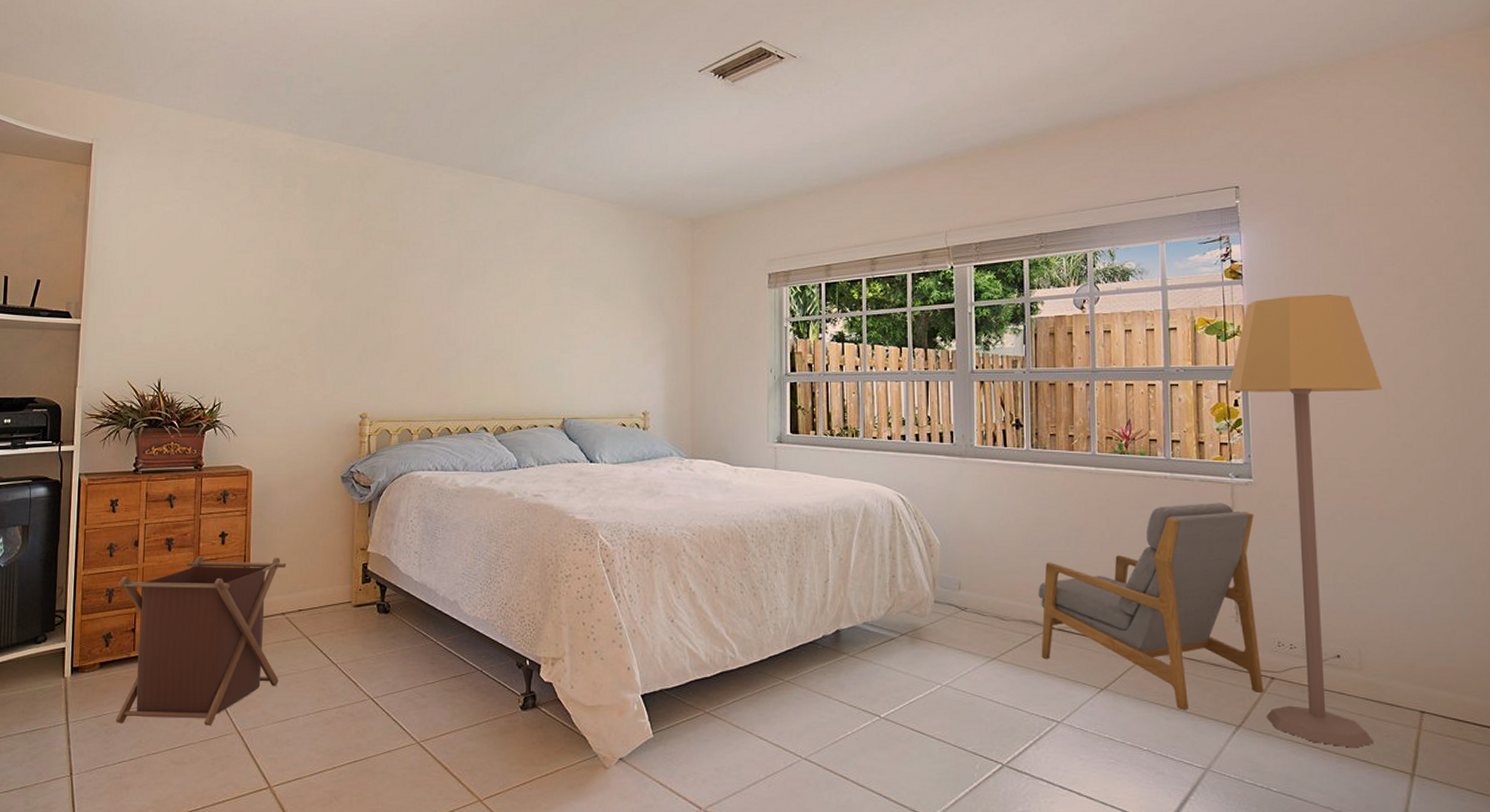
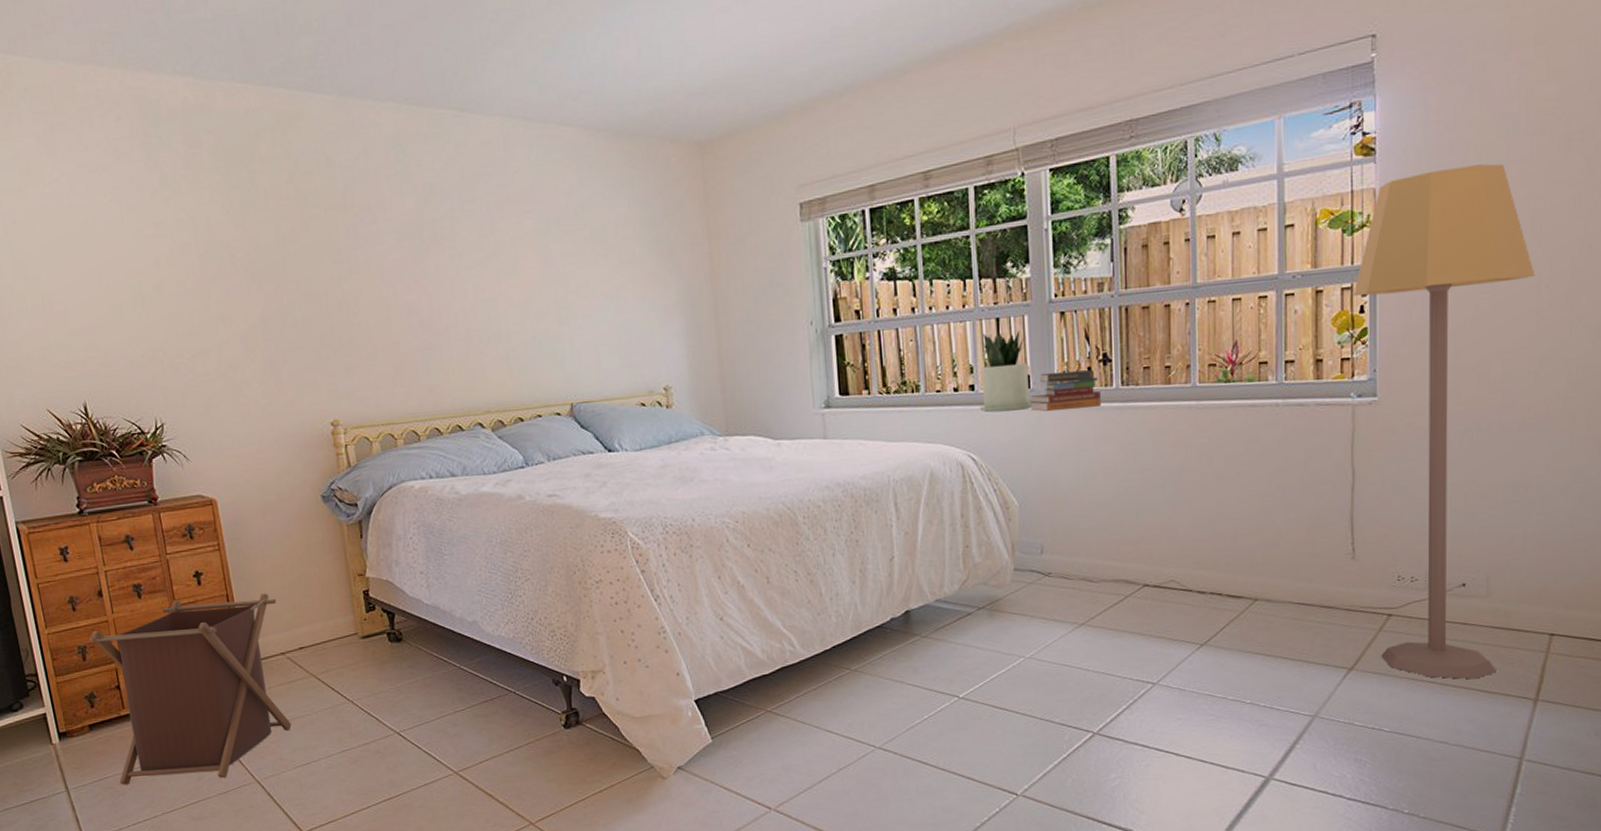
planter: none [909,392,955,461] -> present [979,329,1033,413]
books: none [953,431,1013,465] -> present [1031,370,1101,412]
armchair: present [1038,503,1264,709] -> none [1131,428,1379,657]

